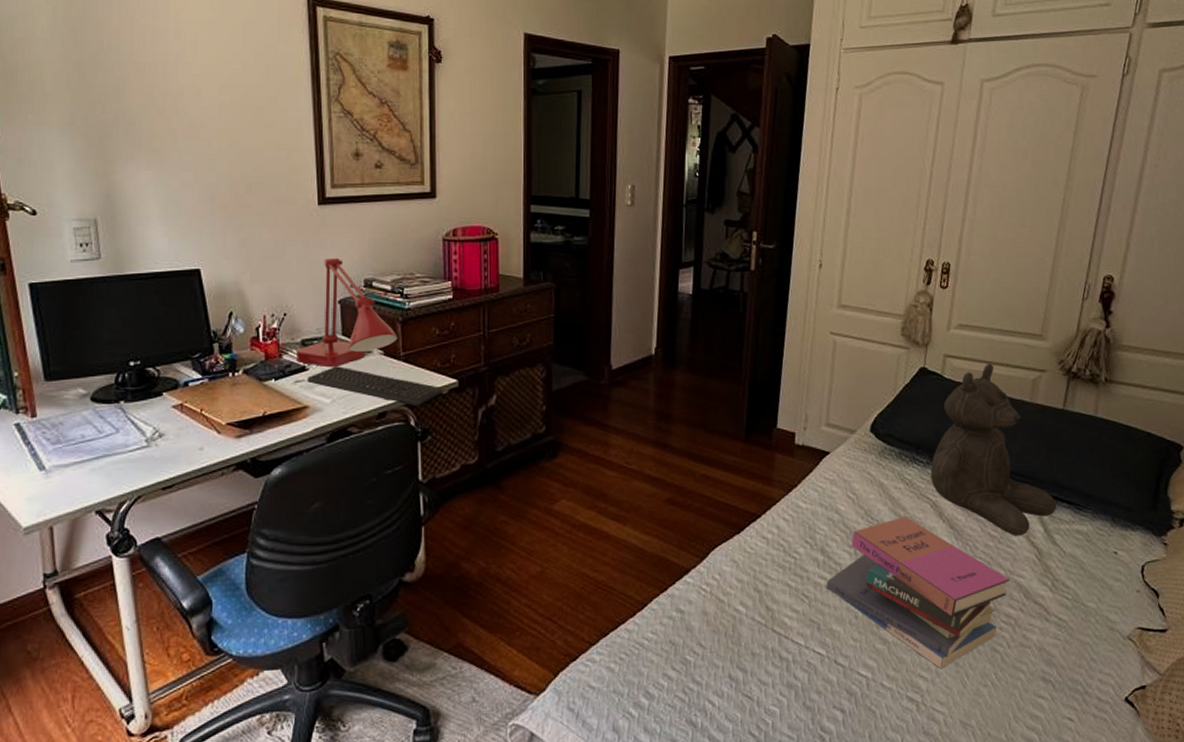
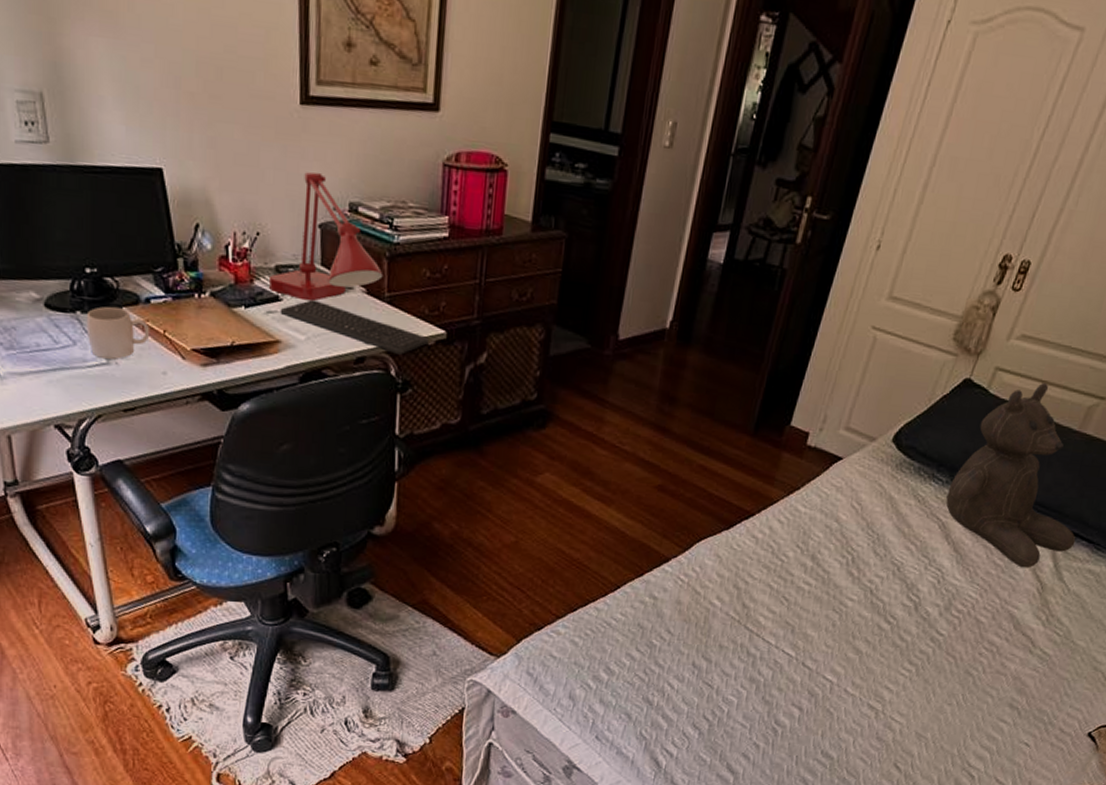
mug: none [128,393,188,443] -> present [86,306,150,361]
books: present [826,517,1010,669] -> none [809,533,1004,684]

